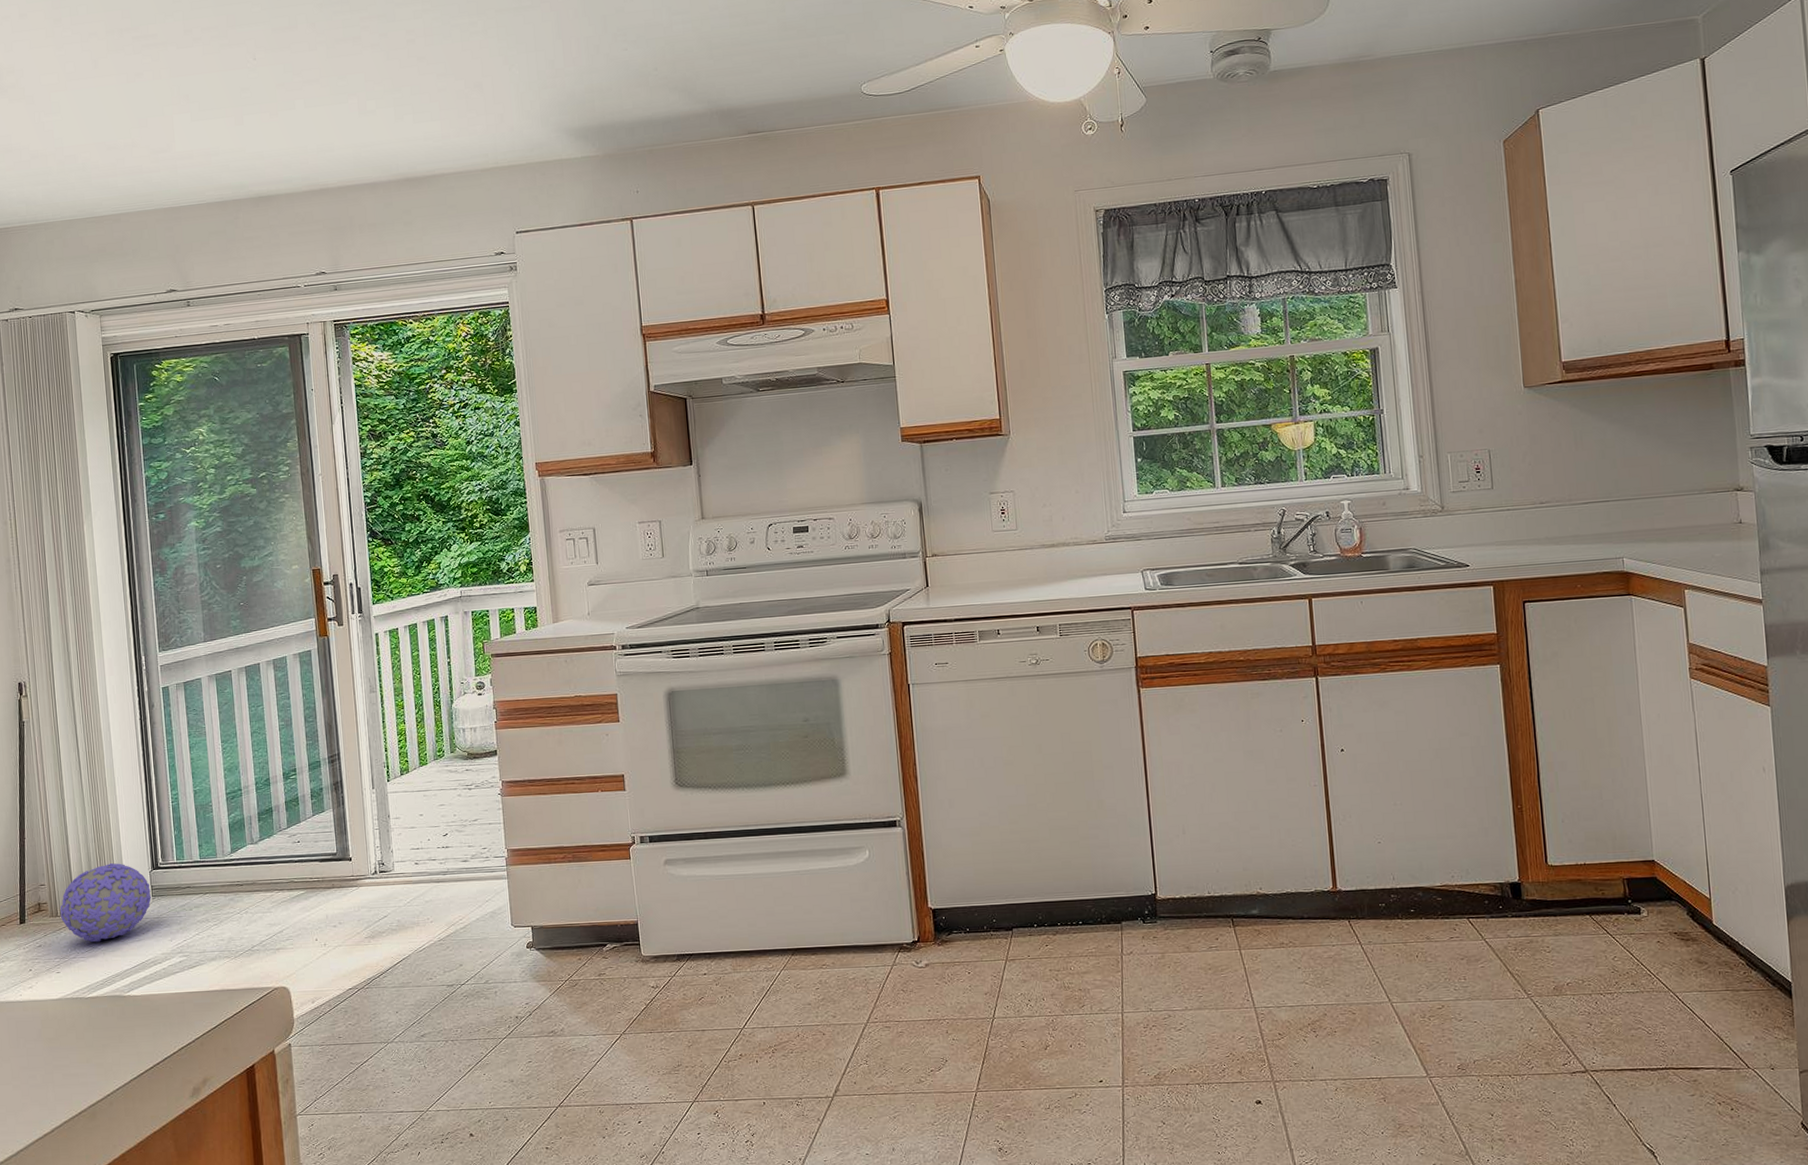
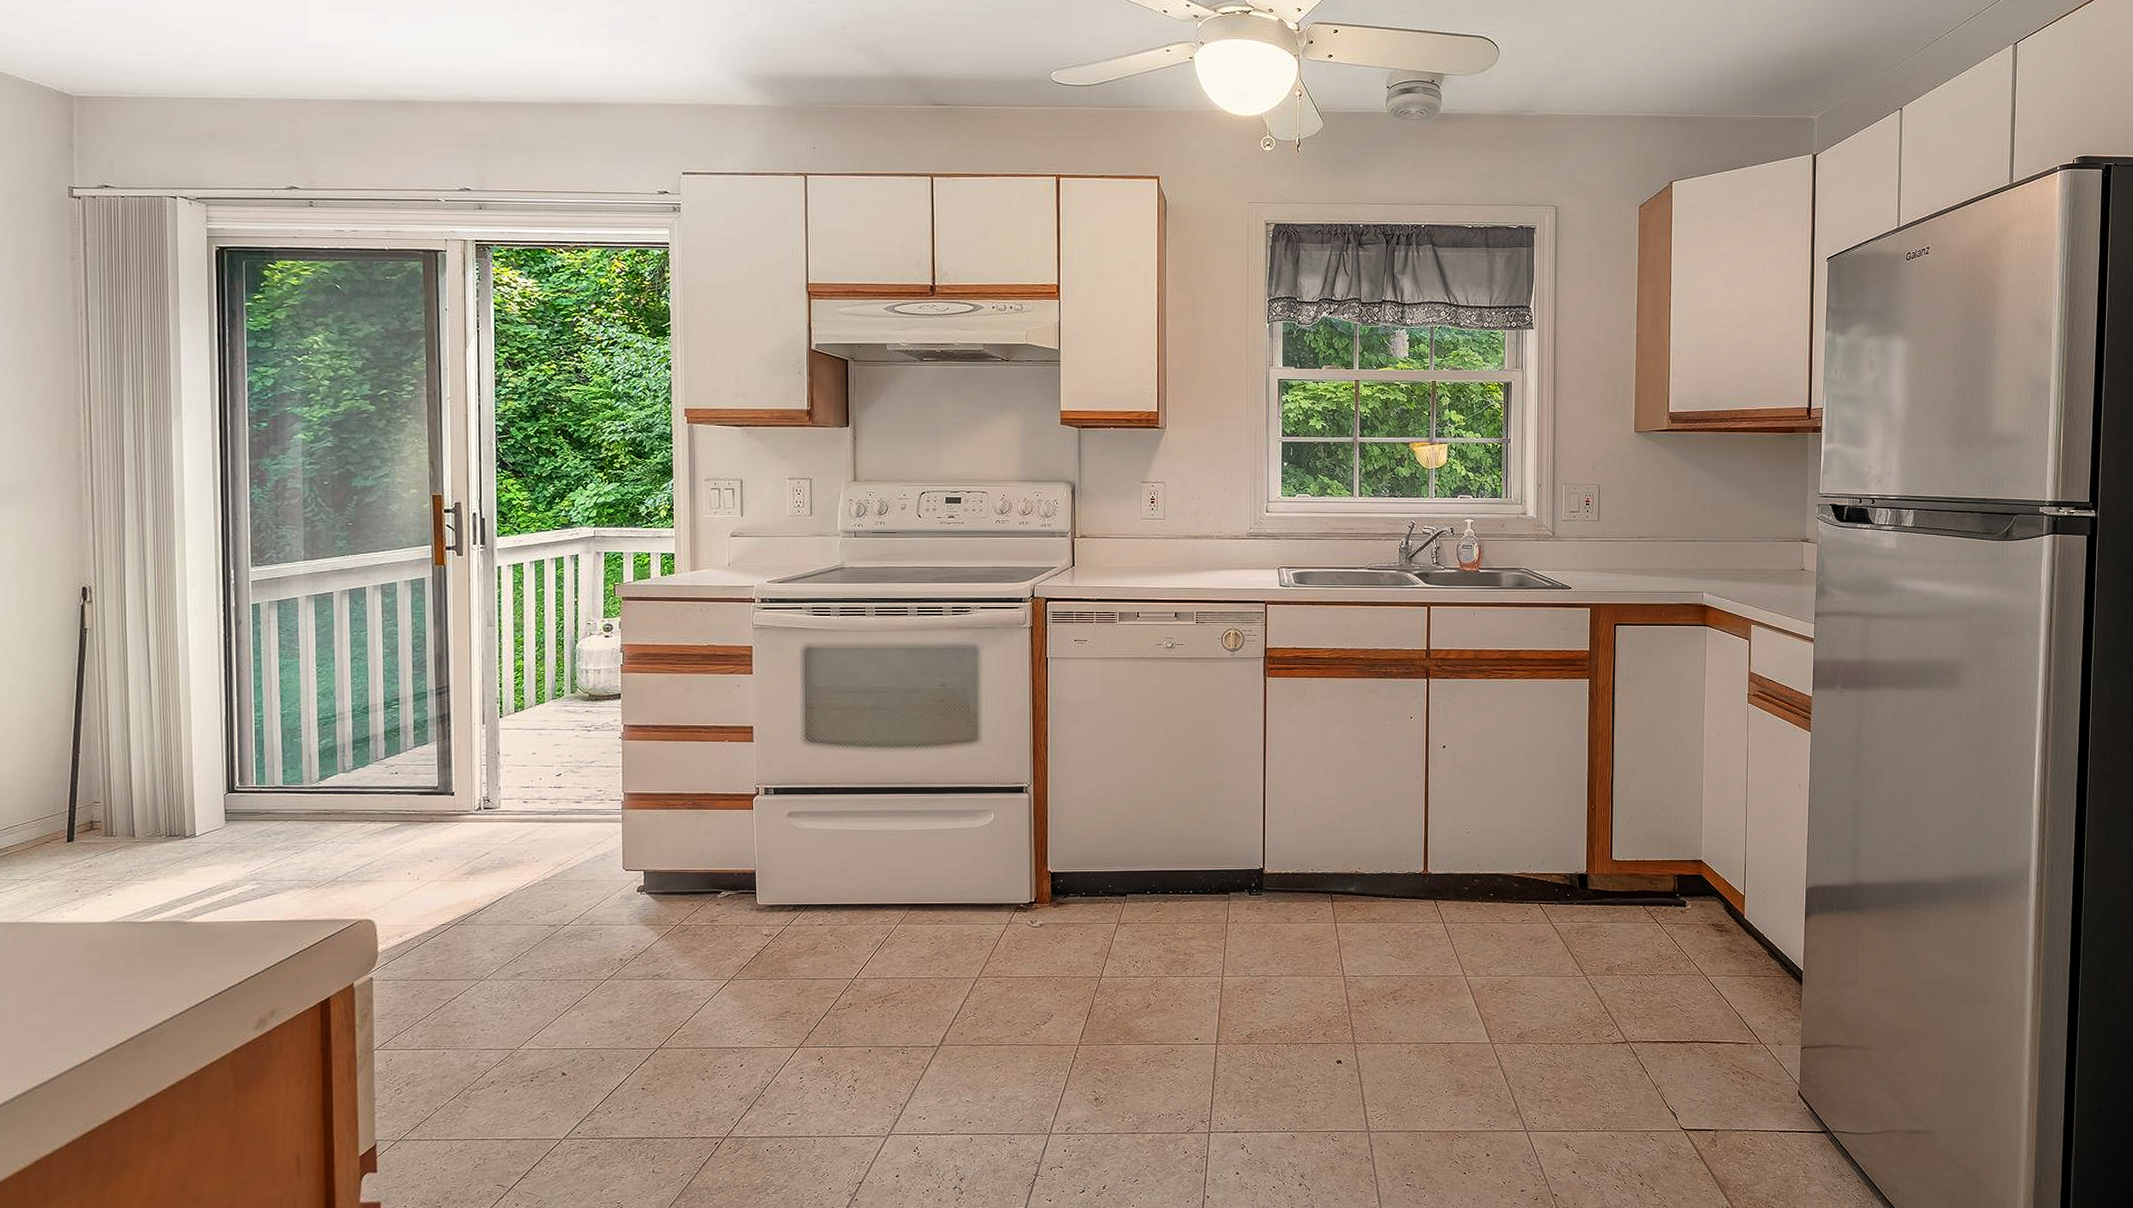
ball: present [60,863,151,943] -> none [116,784,224,865]

